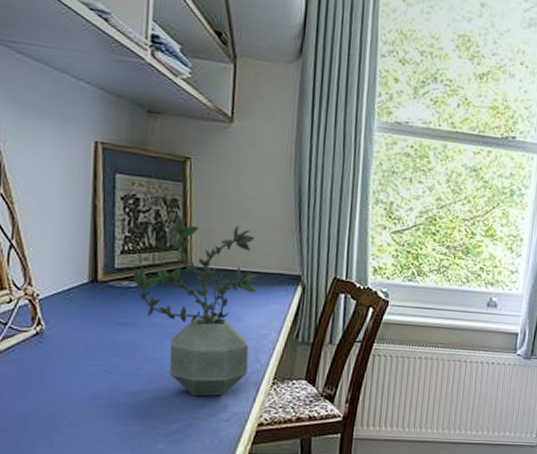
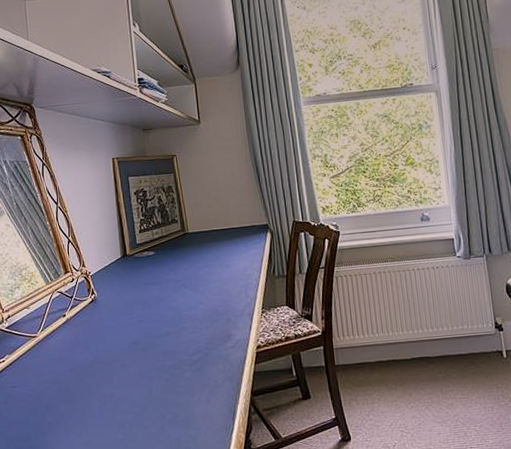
potted plant: present [134,216,257,397] -> none [150,196,242,331]

